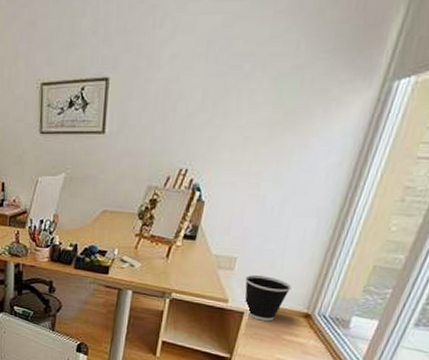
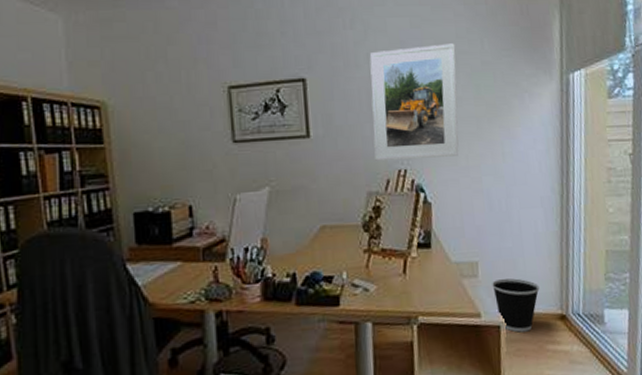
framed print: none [160,44,267,161] -> present [369,43,459,161]

